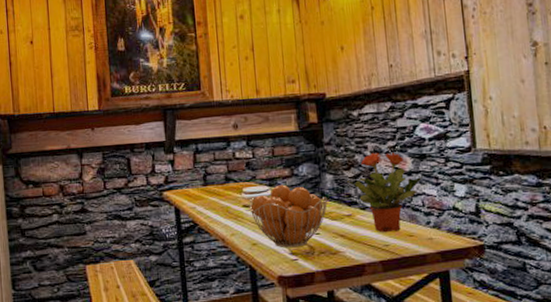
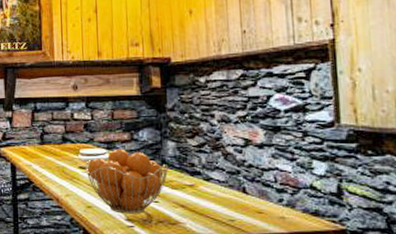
potted plant: present [346,152,424,233] -> none [189,121,278,207]

